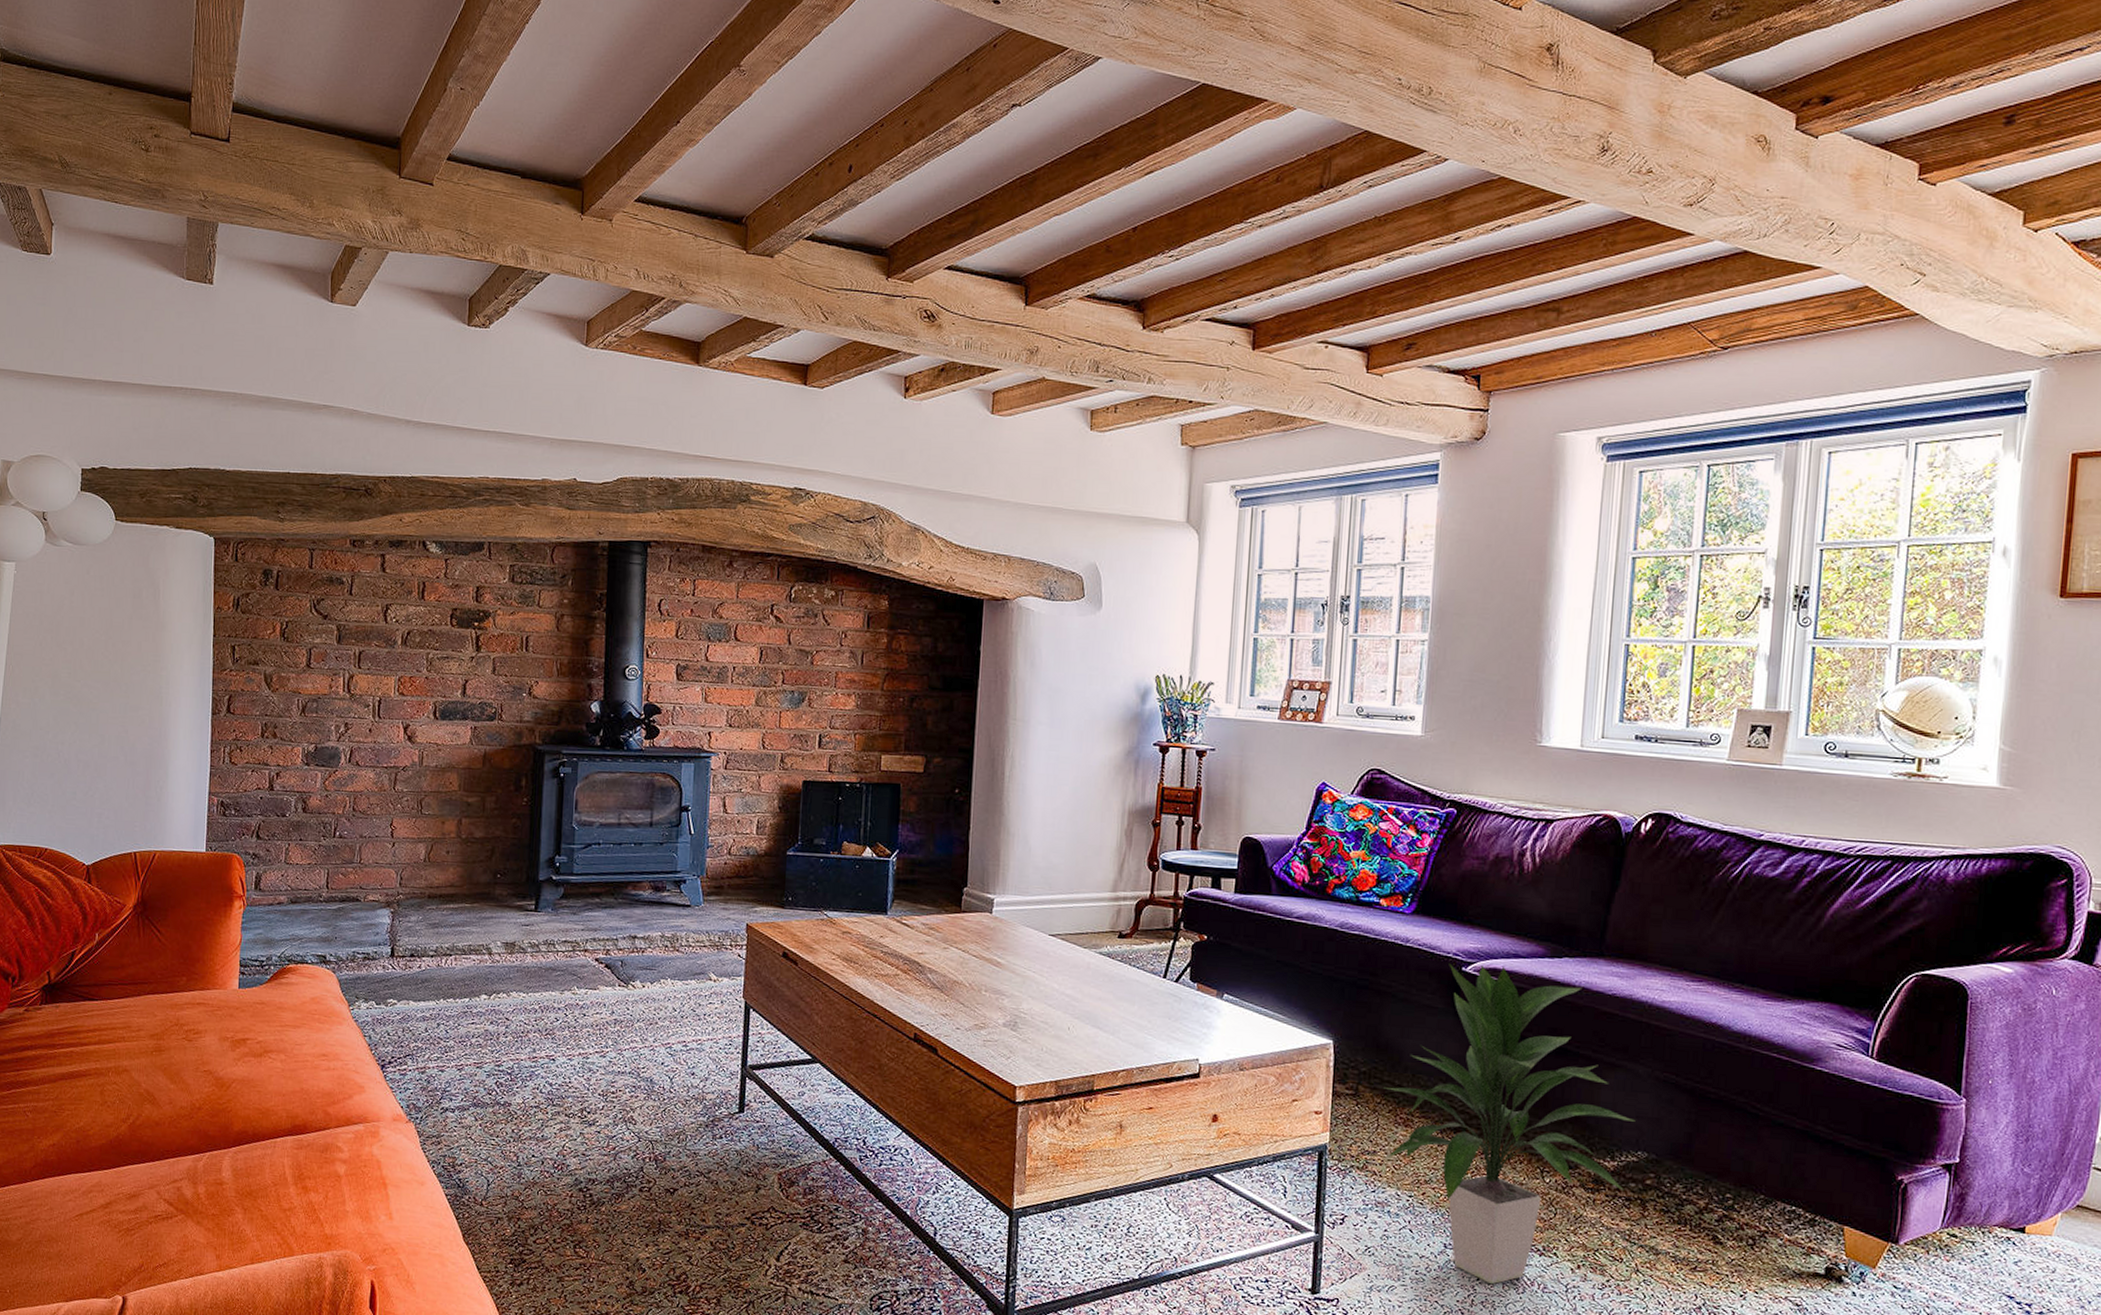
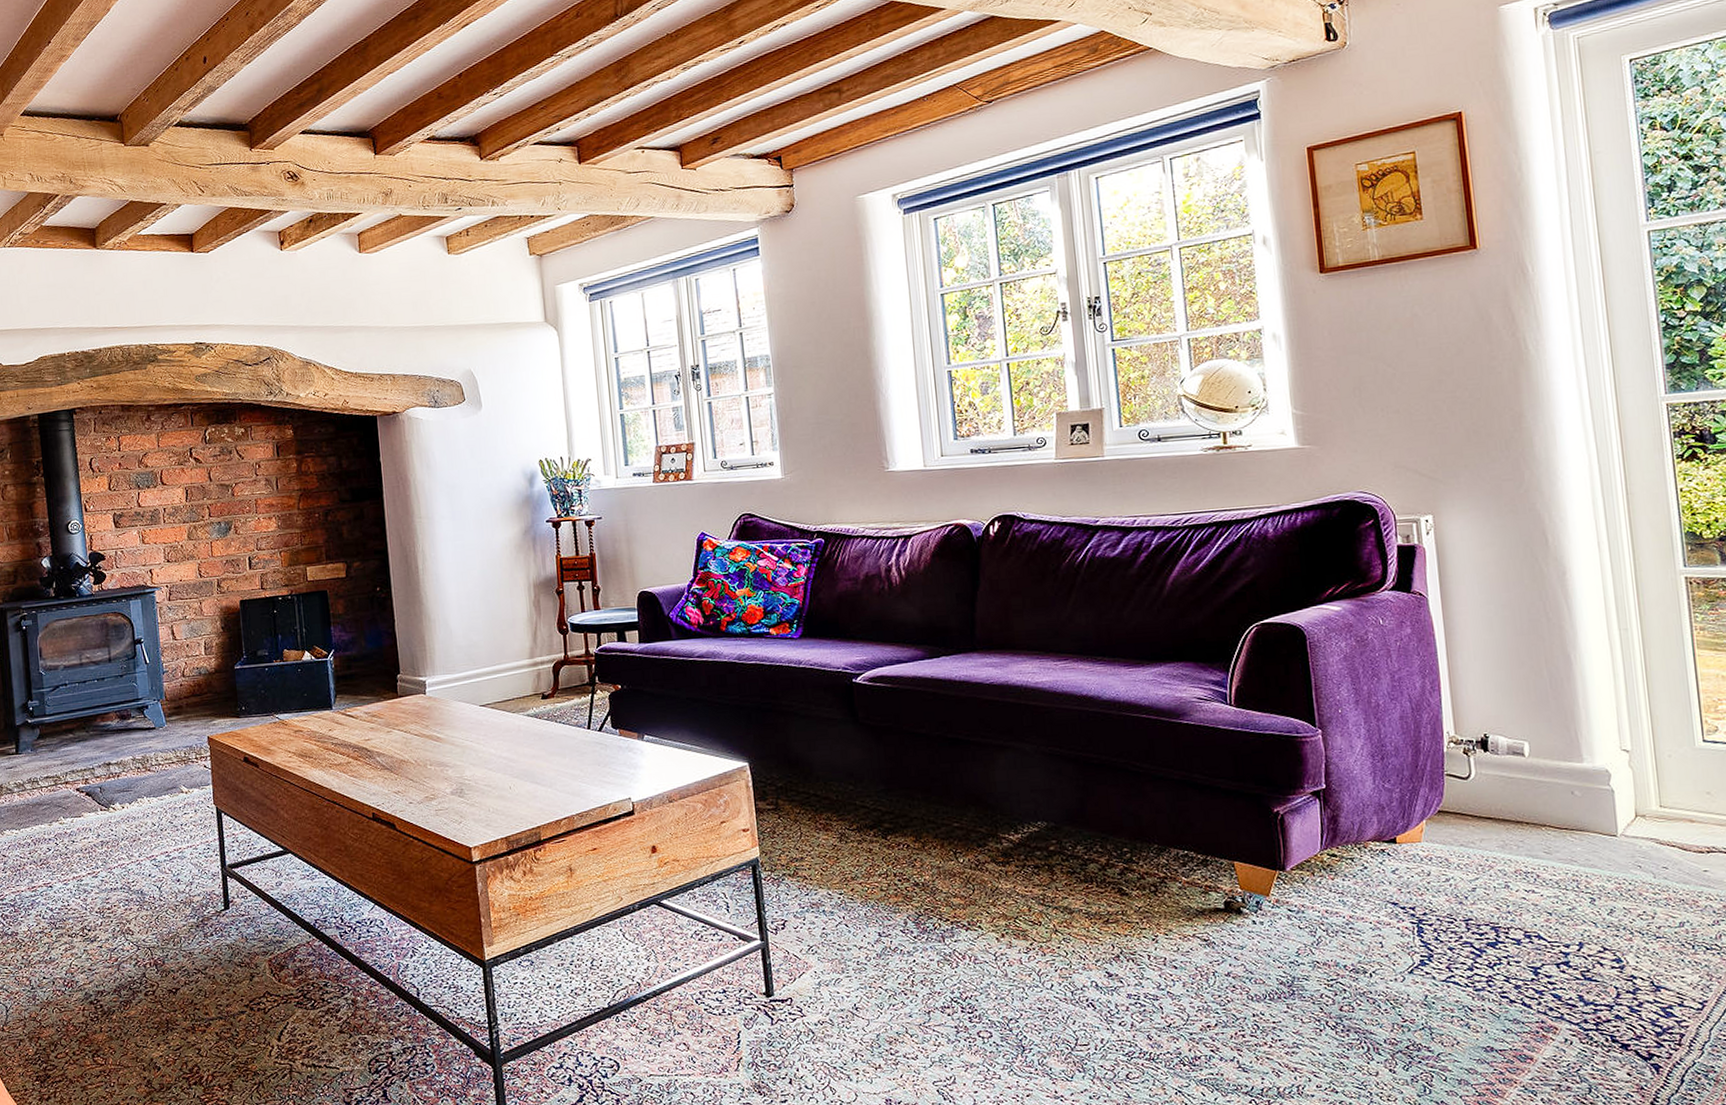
indoor plant: present [1384,963,1636,1284] -> none [801,672,1032,963]

